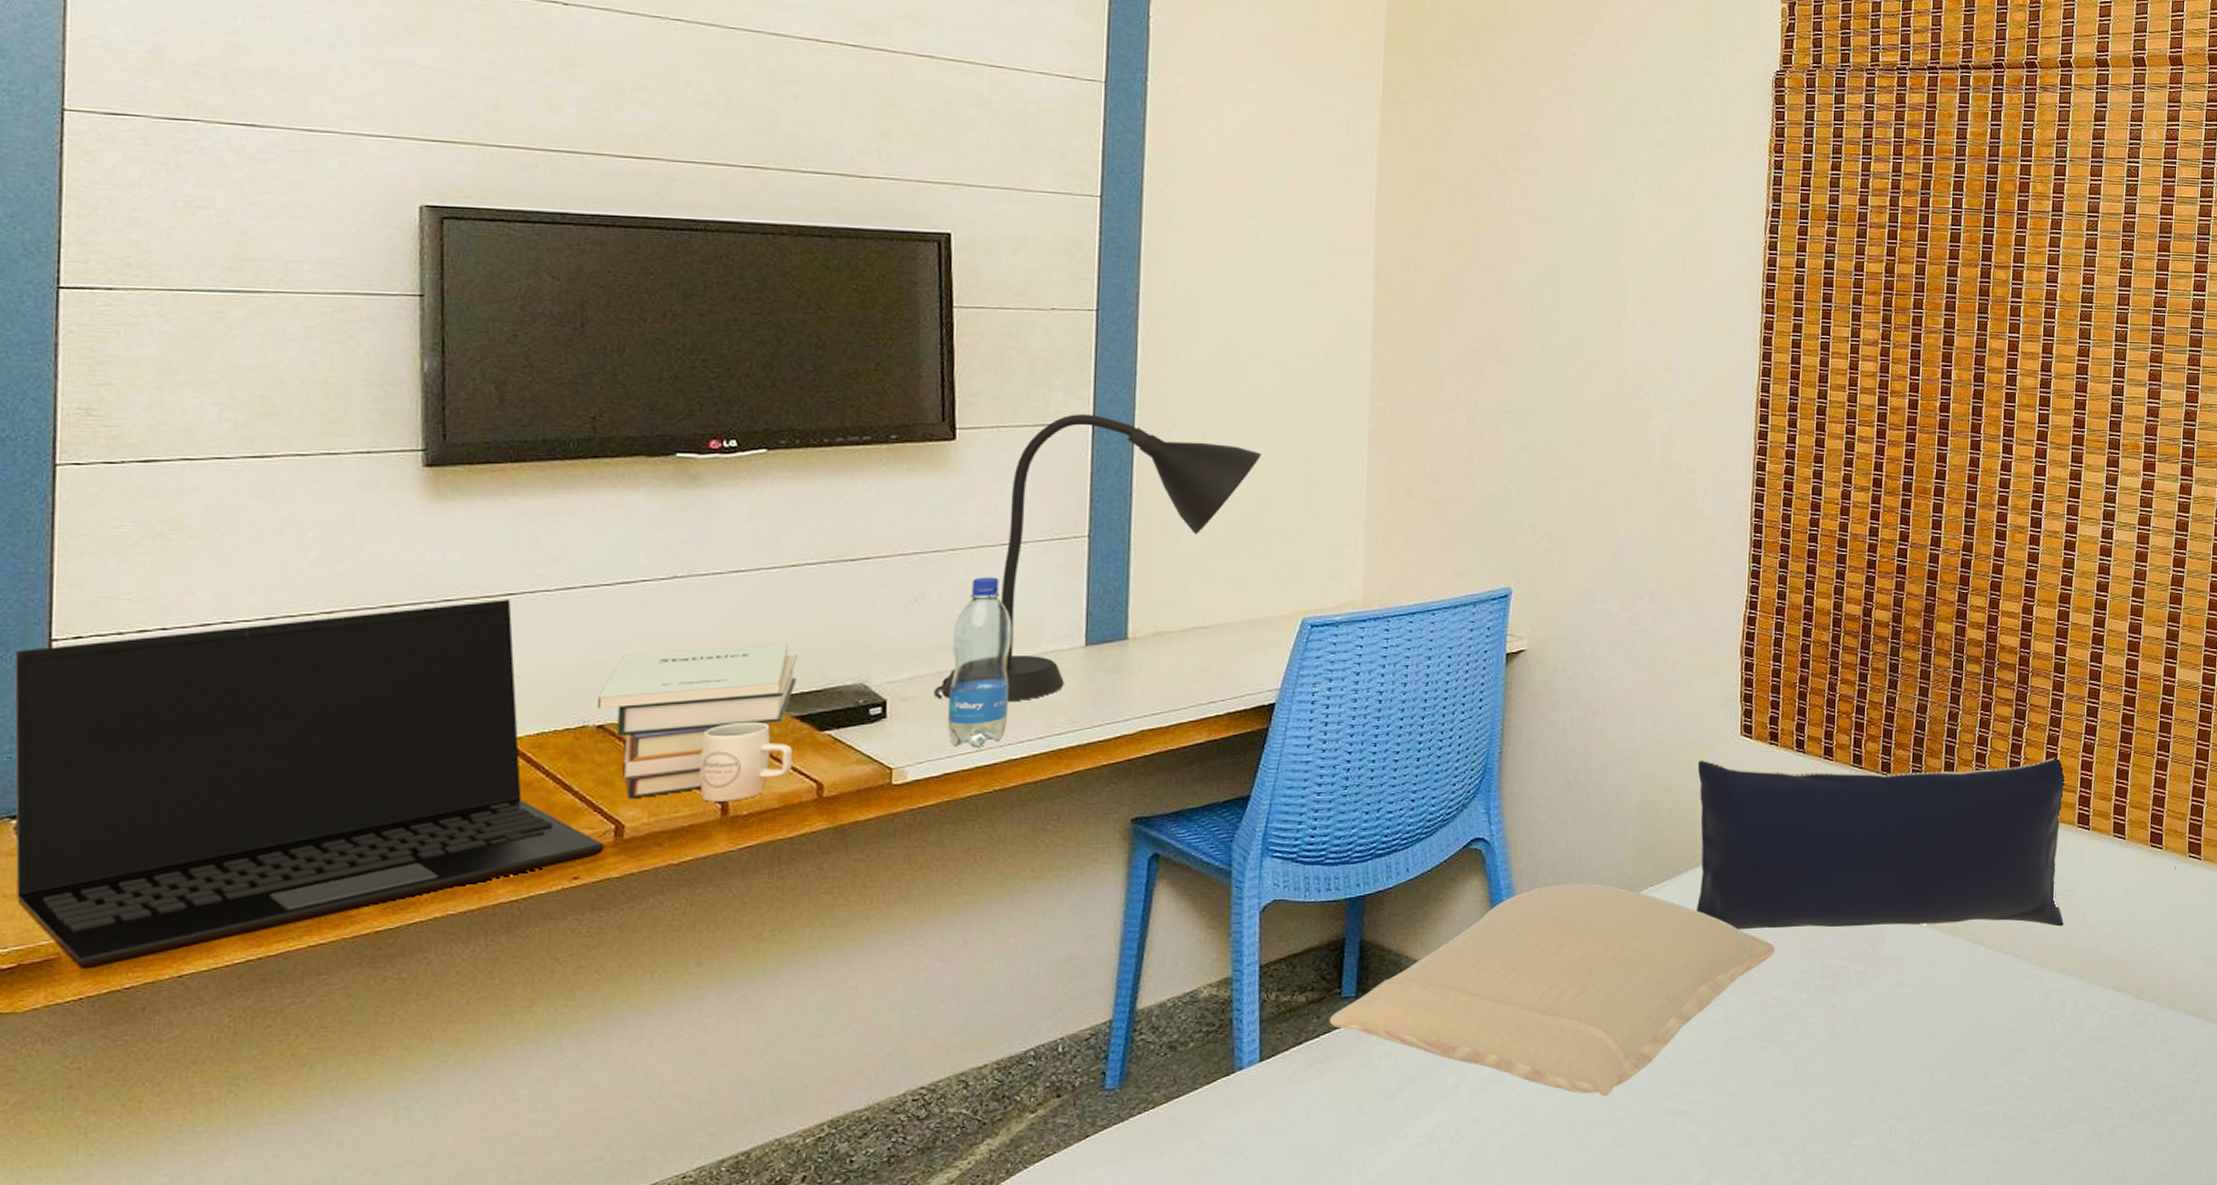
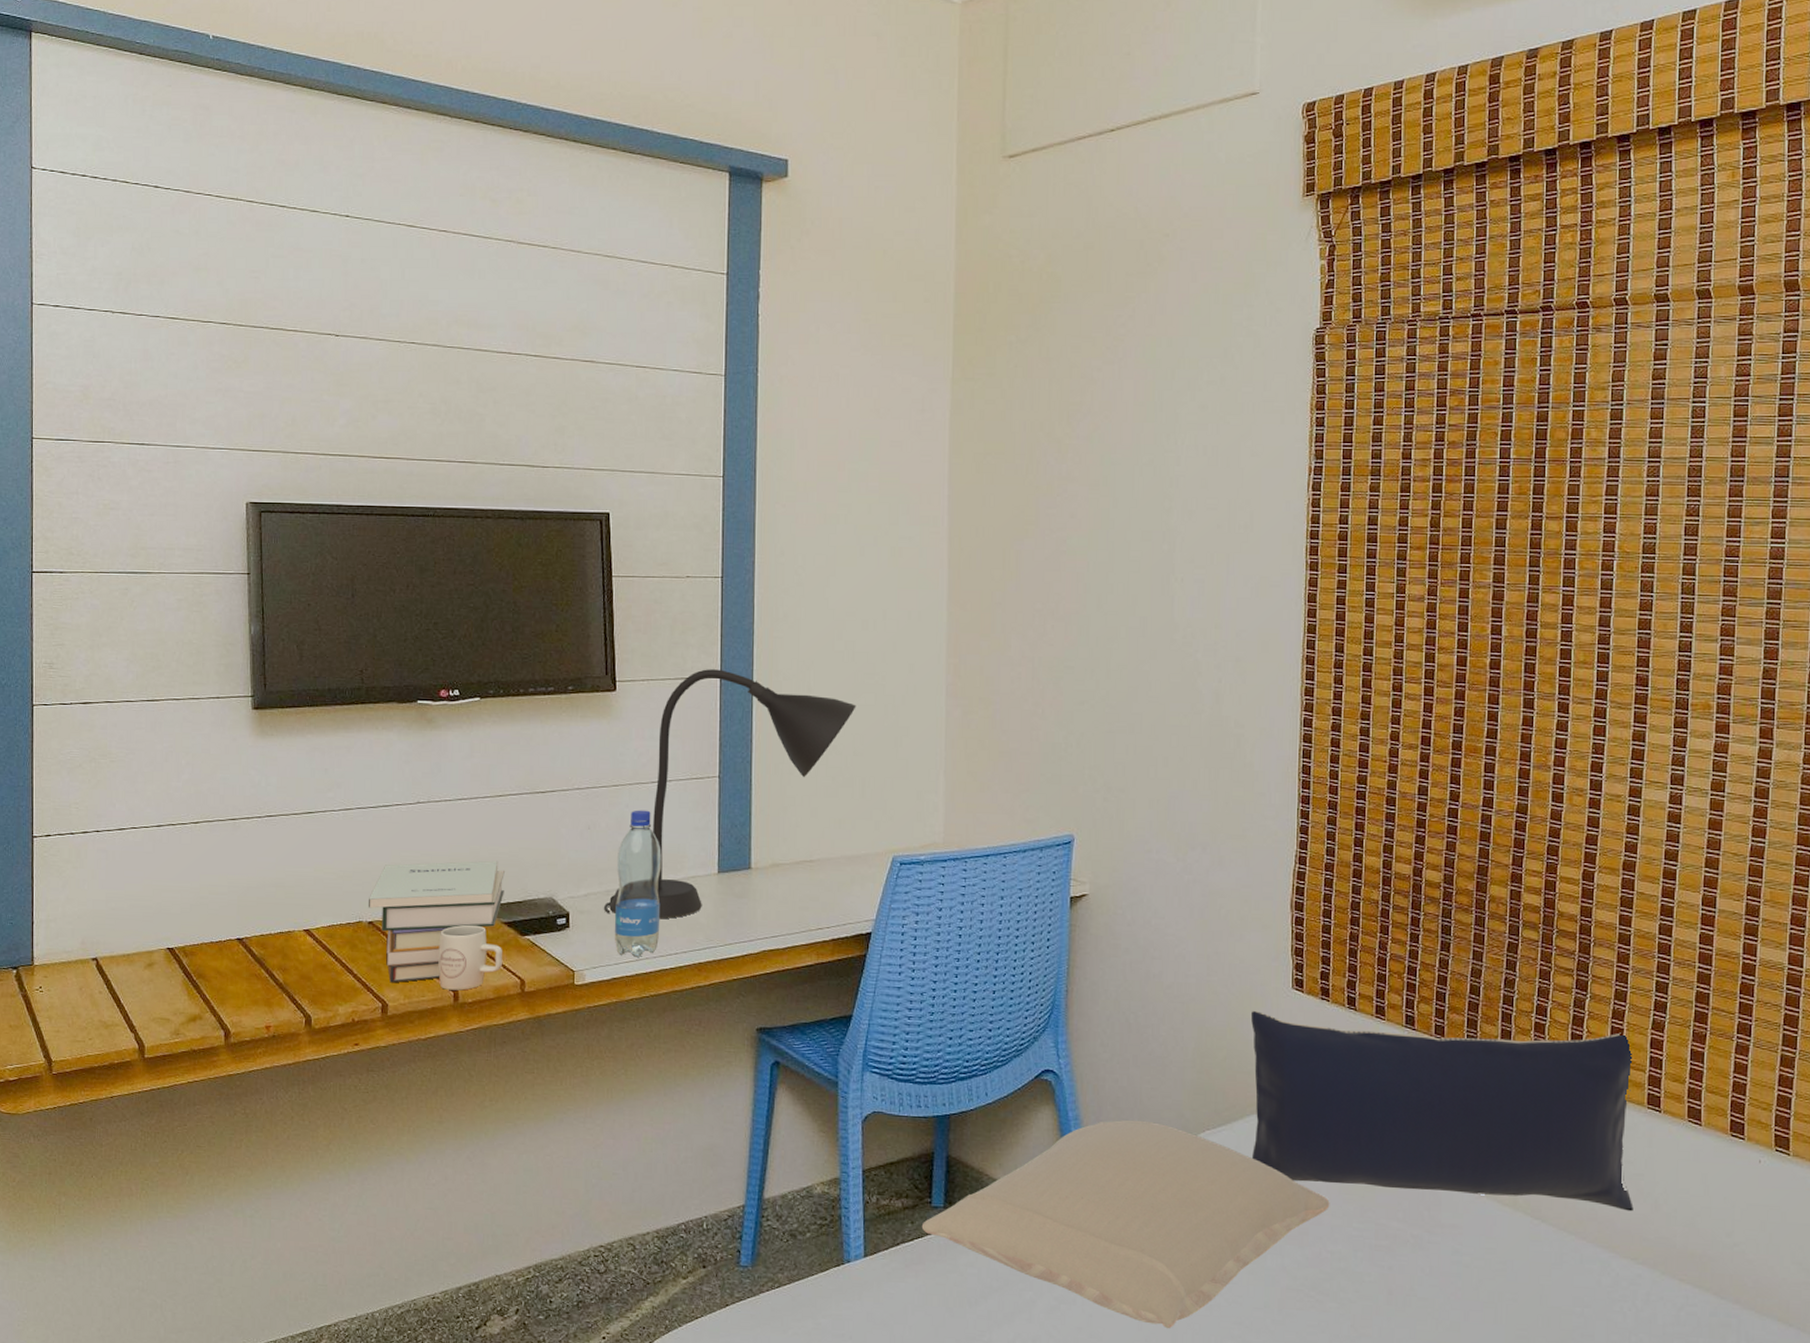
laptop: present [14,600,604,970] -> none [12,817,374,1086]

